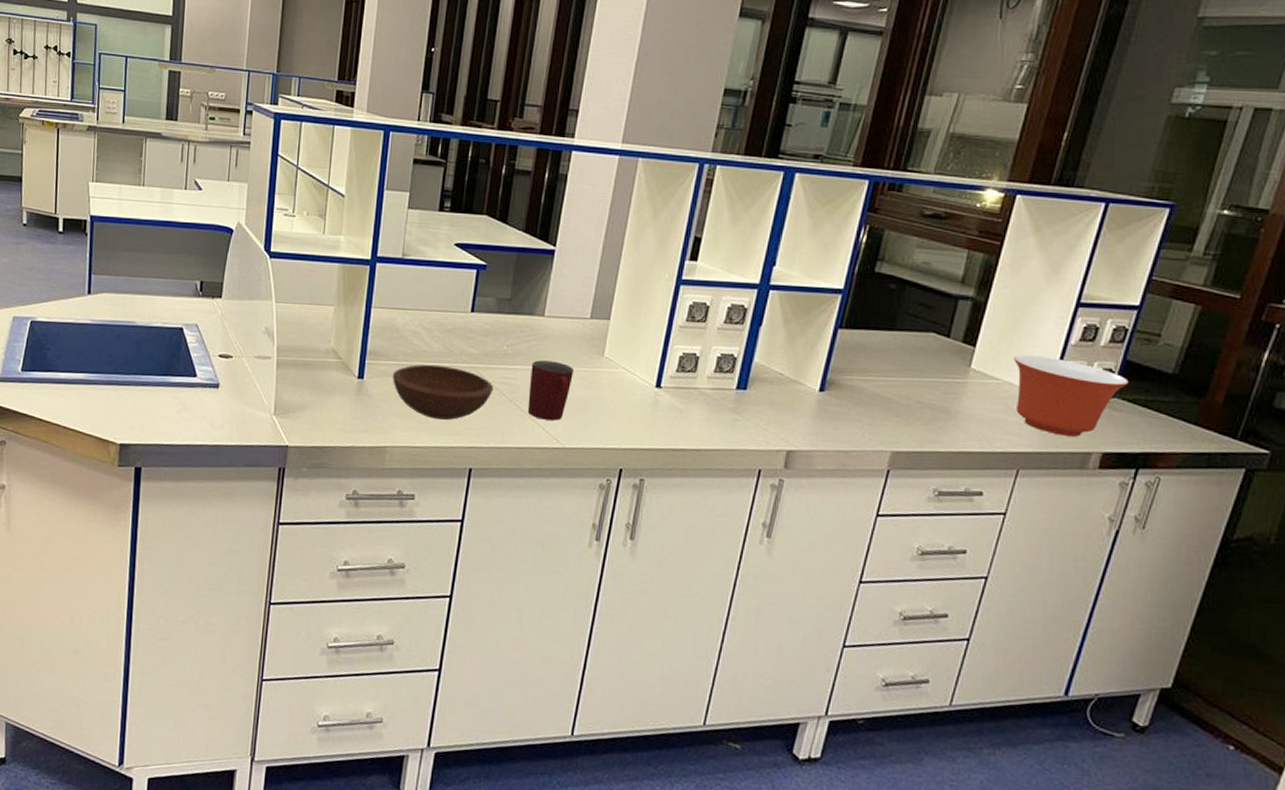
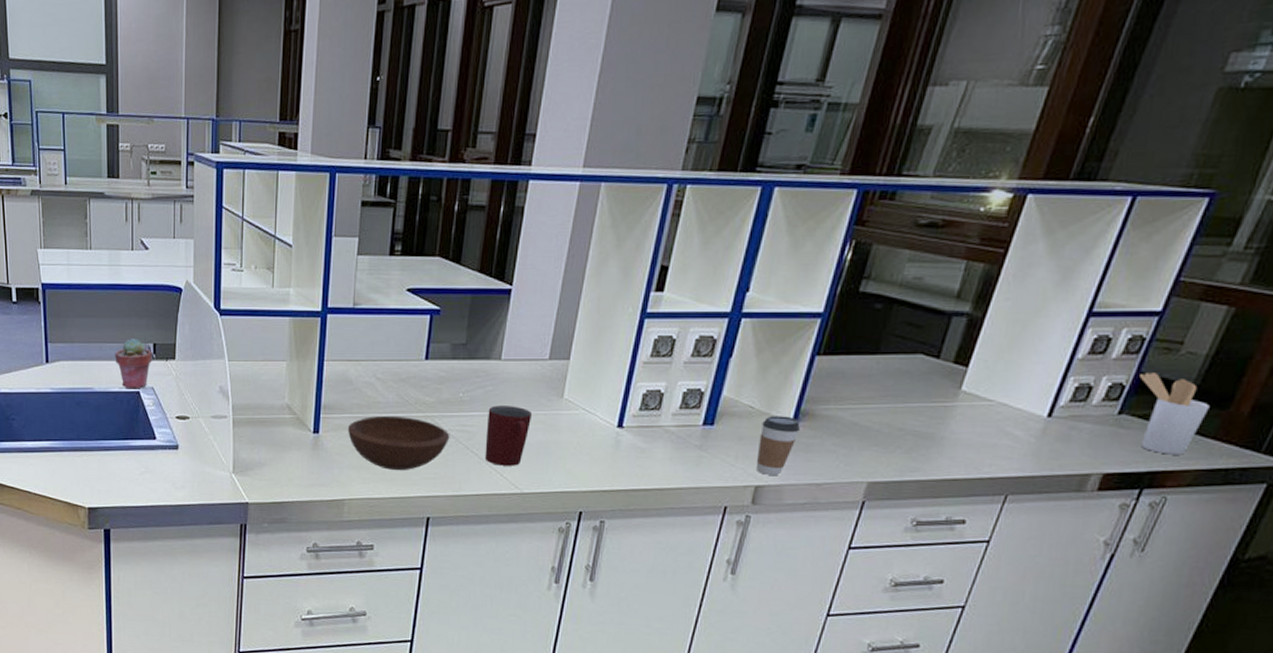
potted succulent: none [160,275,199,325] -> present [115,338,152,388]
coffee cup: none [787,383,827,441] -> present [756,416,800,475]
mixing bowl: present [1014,354,1129,437] -> none [1009,372,1141,458]
utensil holder: none [1126,360,1189,438] -> present [1139,372,1210,455]

